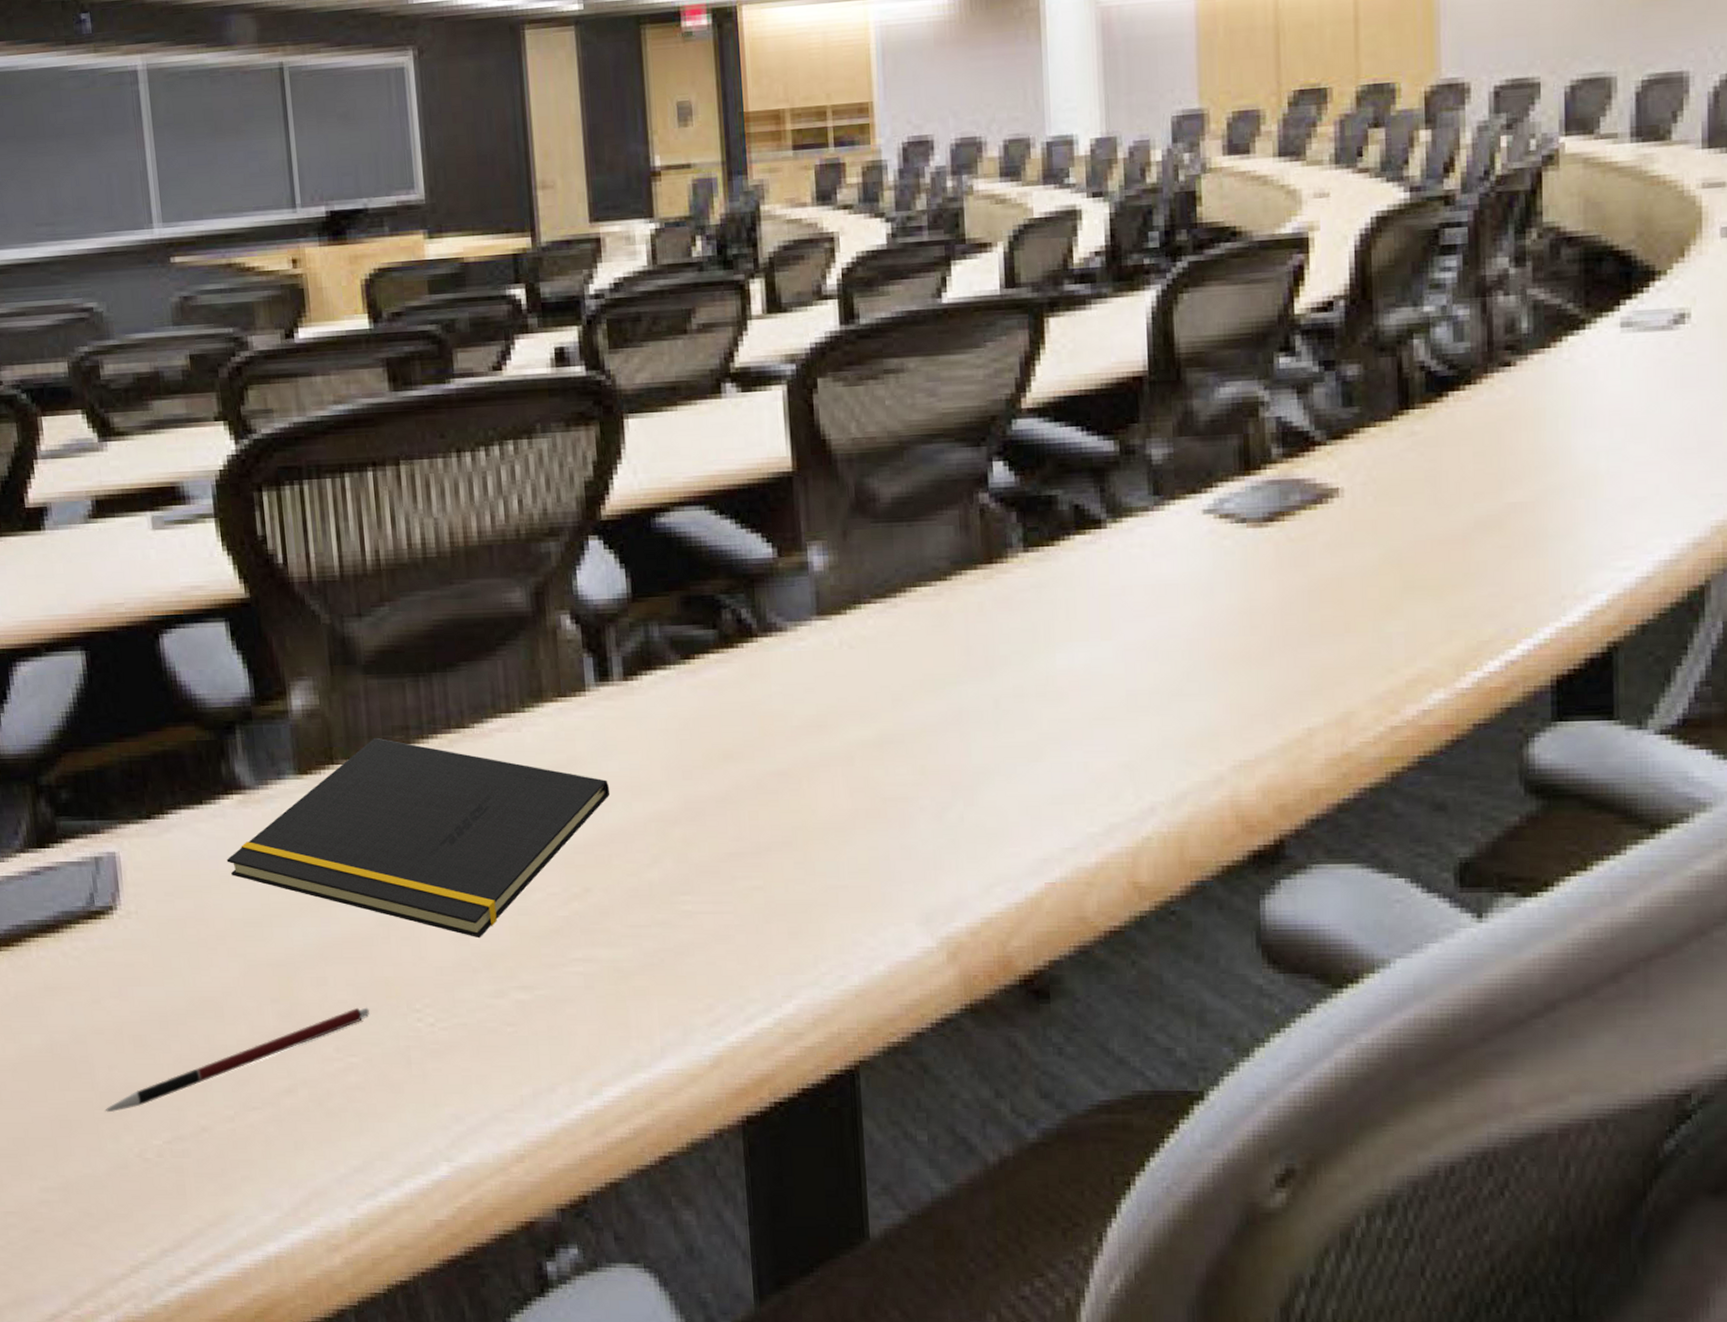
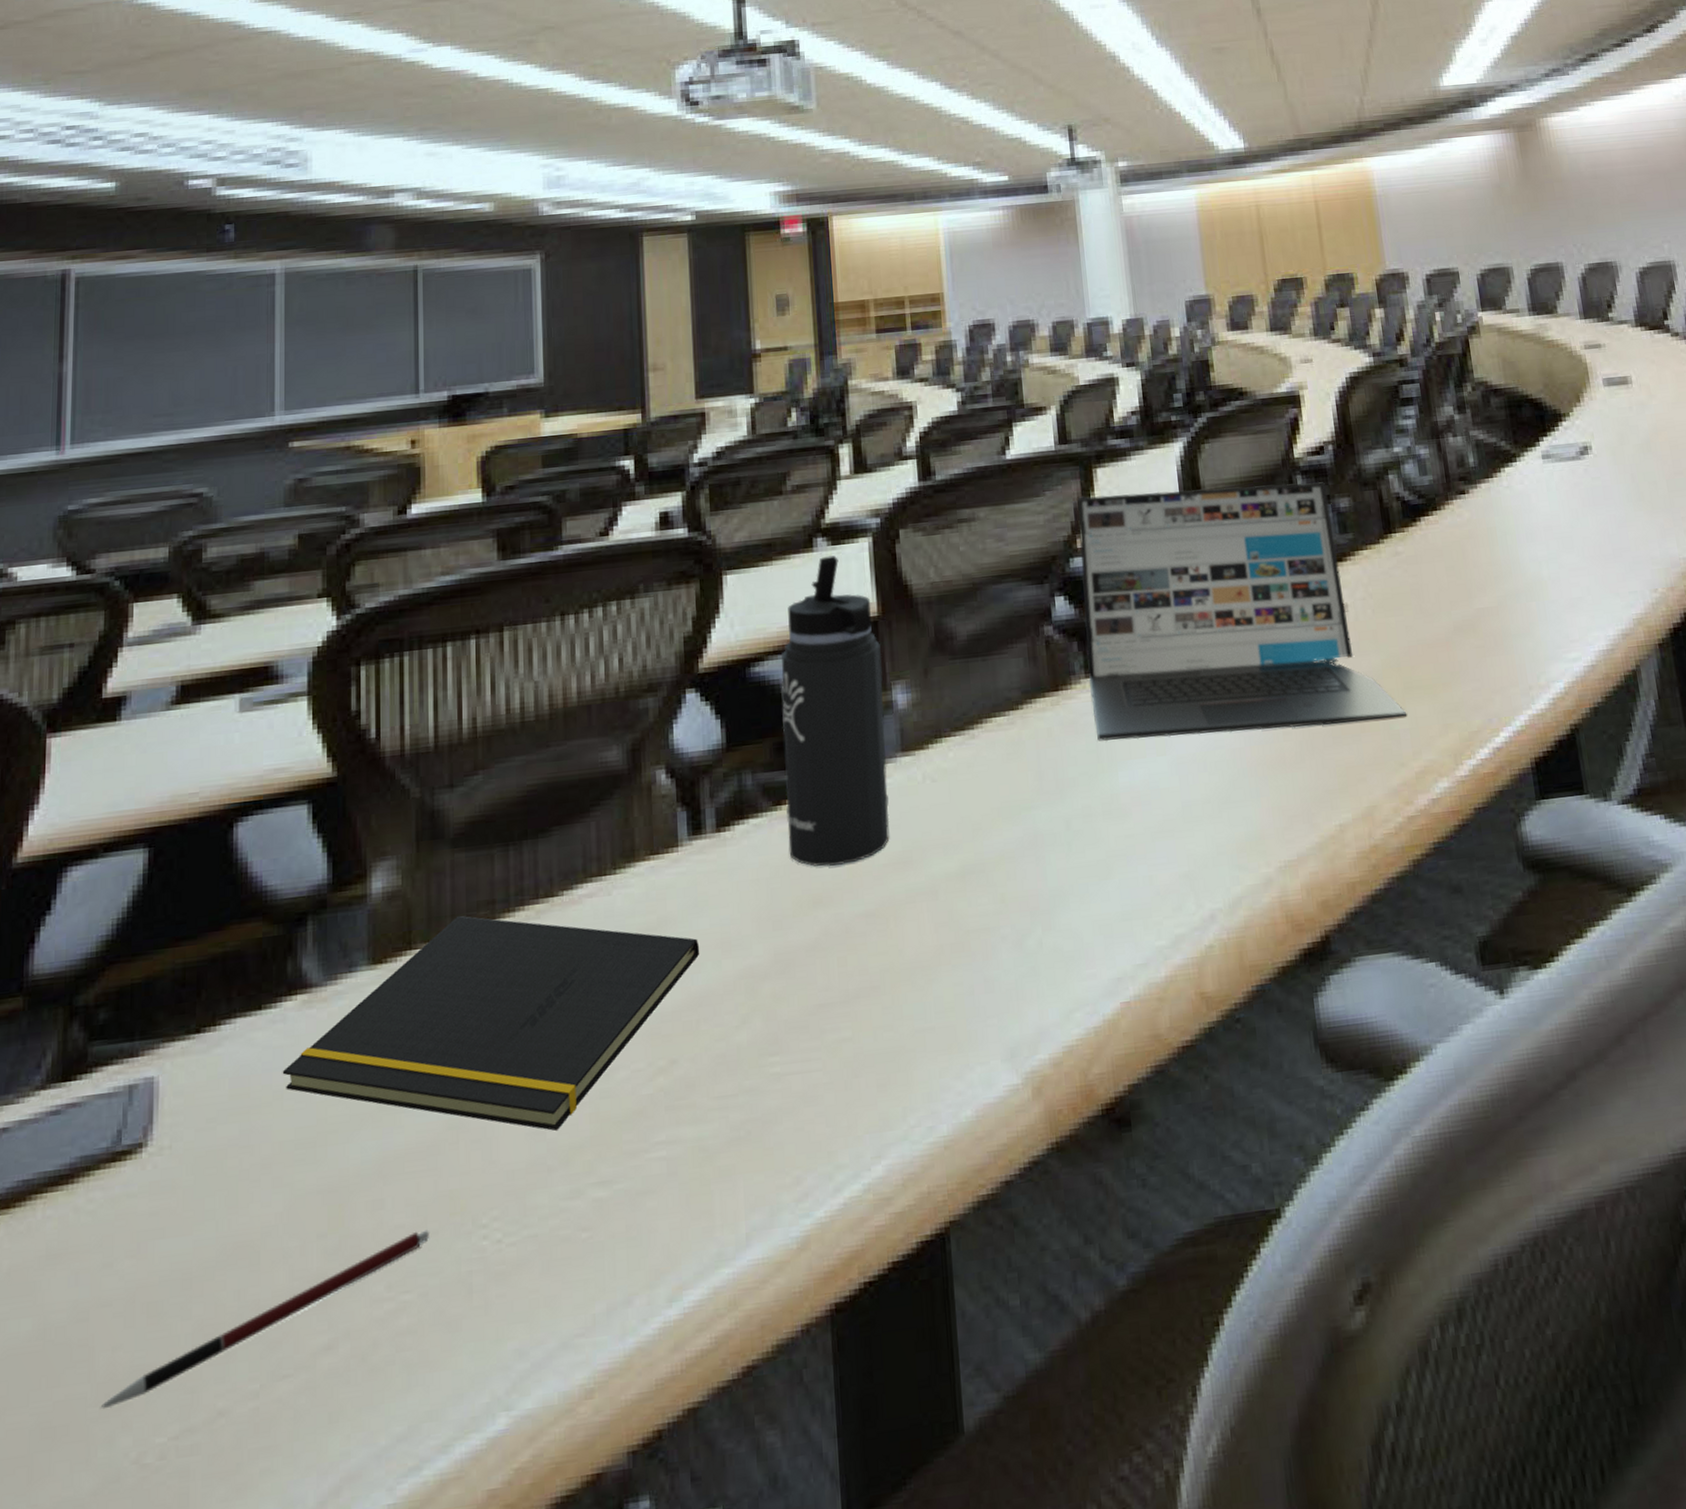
thermos bottle: none [687,403,803,723] -> present [780,555,890,867]
laptop: none [1023,344,1404,622] -> present [1076,482,1407,741]

